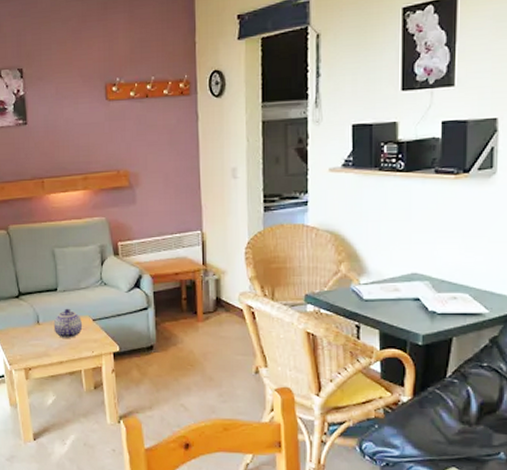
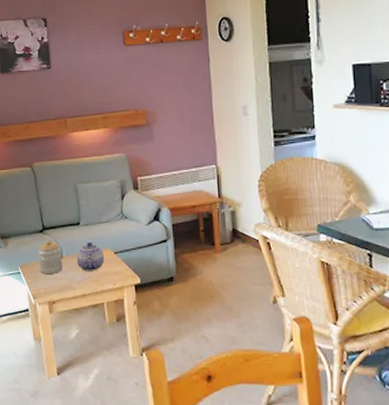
jar: none [13,306,39,341] -> present [38,240,63,275]

